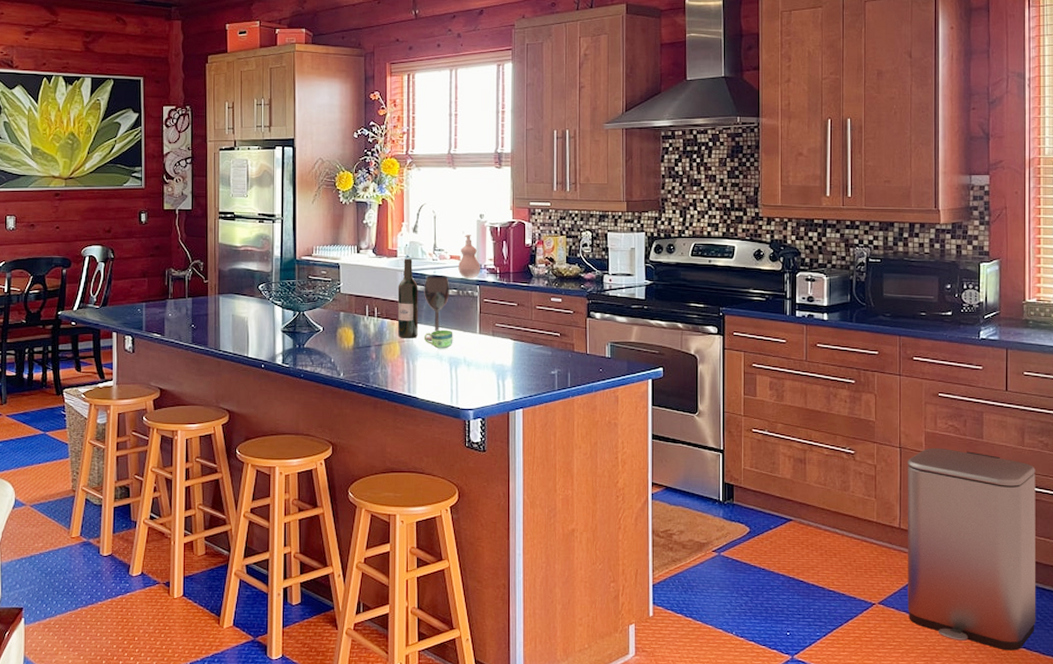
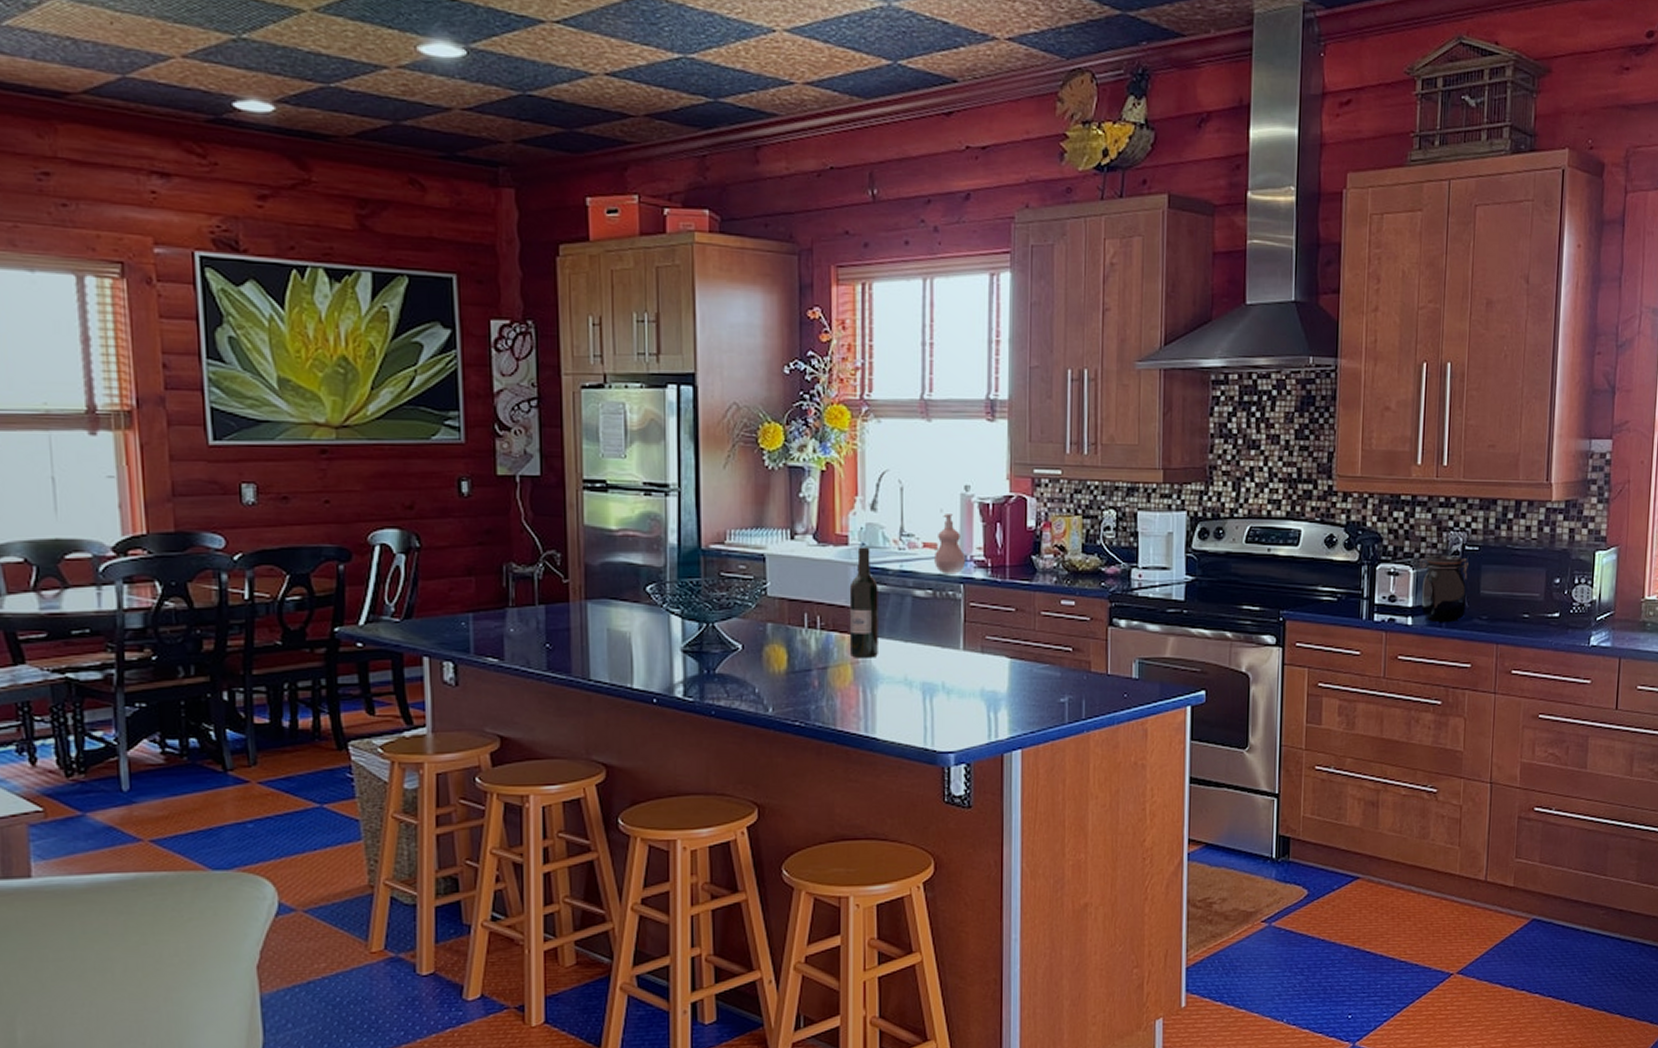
cup: present [423,330,453,350] -> none [886,645,927,673]
wine glass: present [424,276,450,341] -> none [886,571,923,661]
jar: none [832,266,872,318] -> present [1420,555,1469,622]
pedal bin: present [907,447,1036,651] -> none [1490,781,1644,1019]

